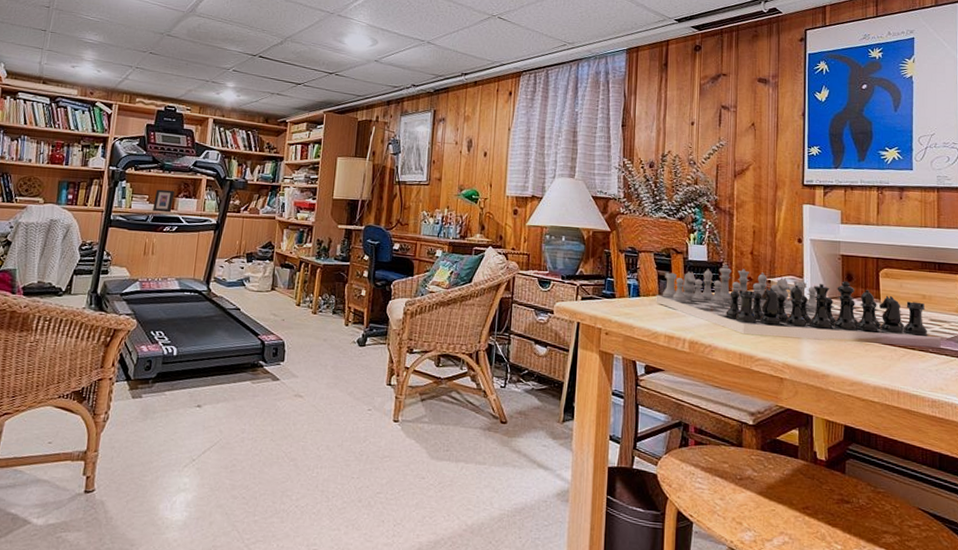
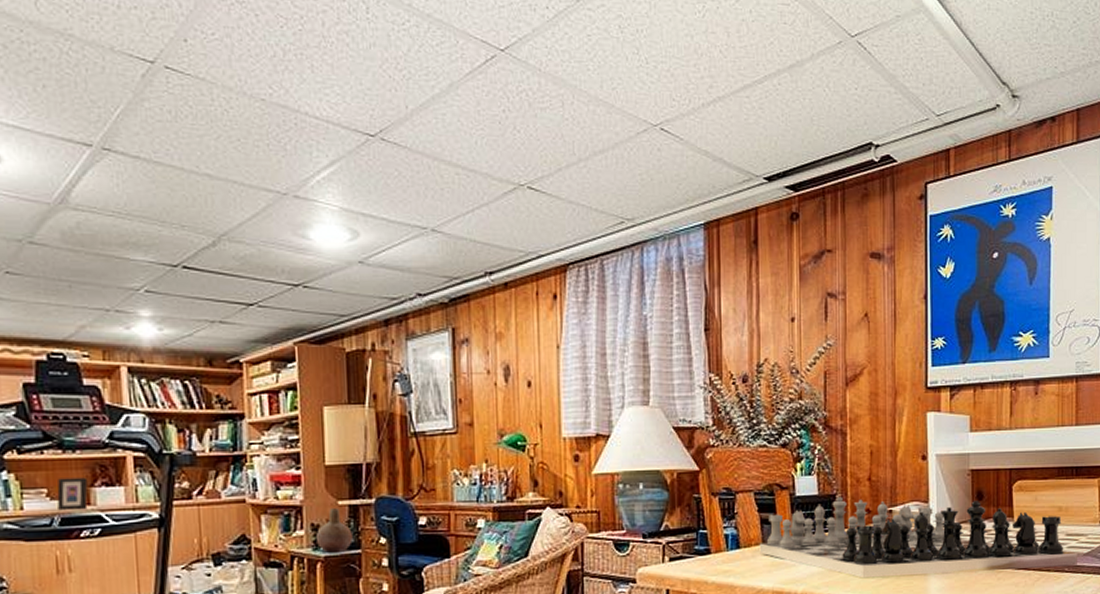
vase: none [319,230,345,263] -> present [317,508,353,553]

